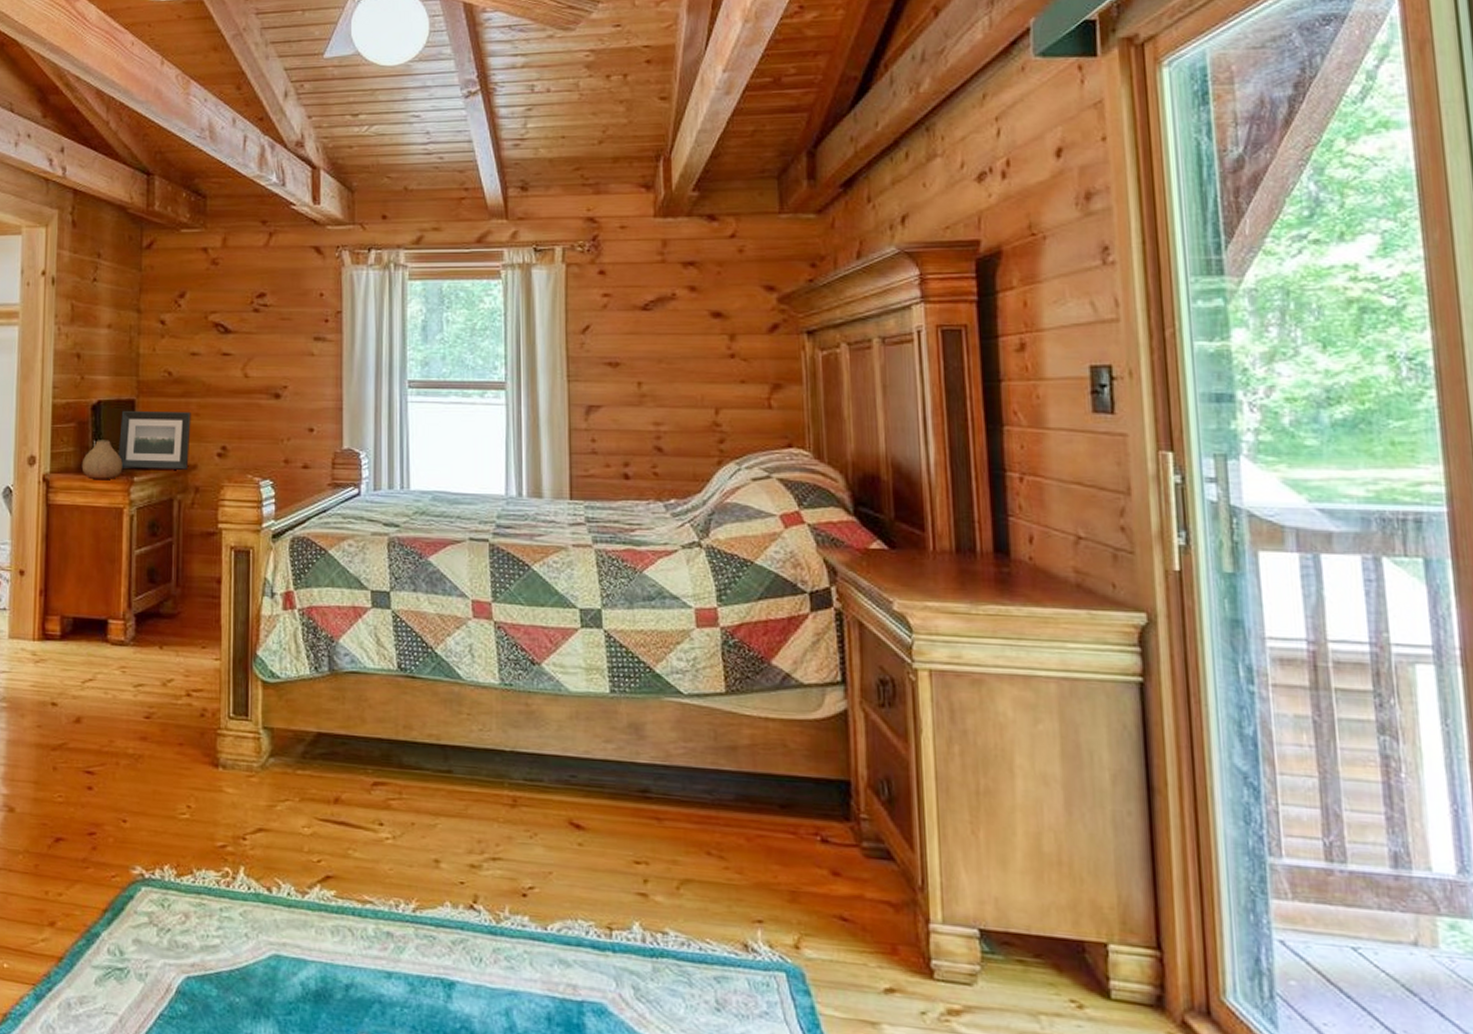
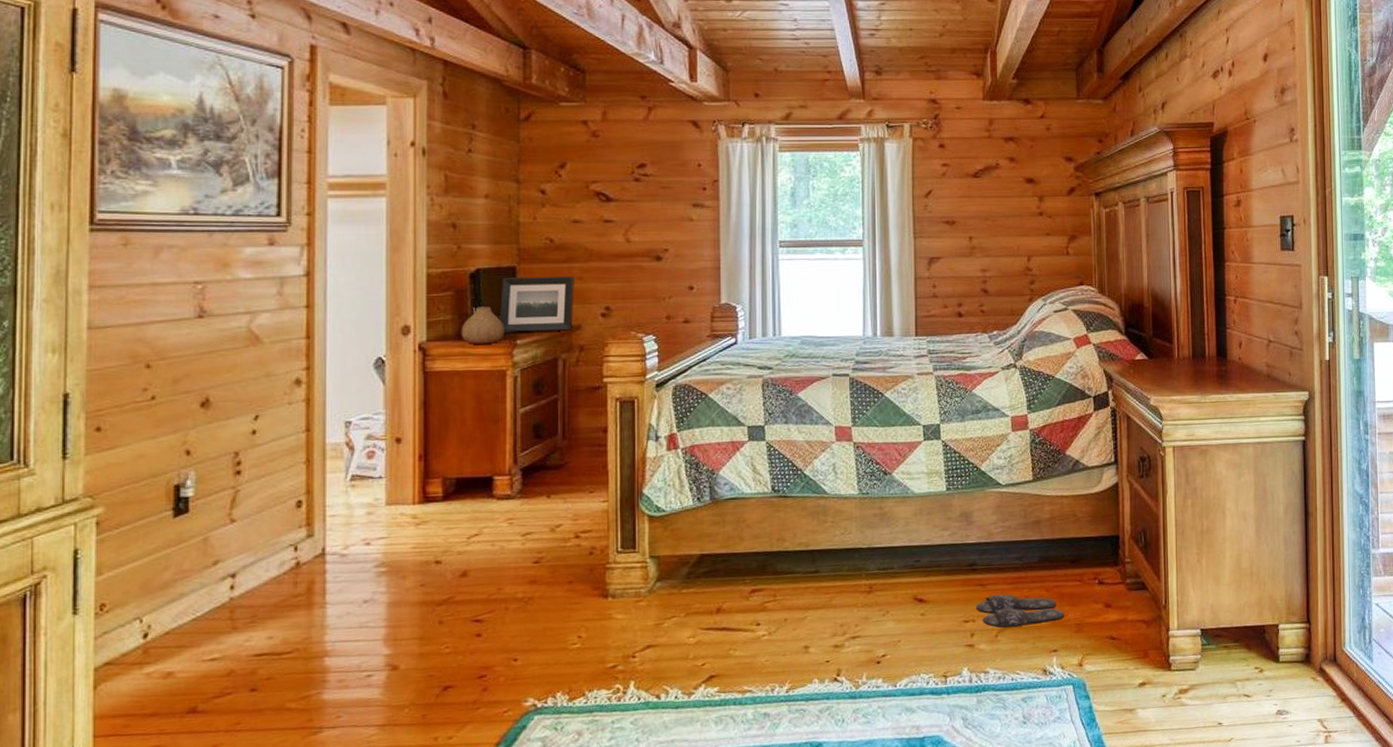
slippers: none [651,833,772,882] -> present [976,594,1064,628]

